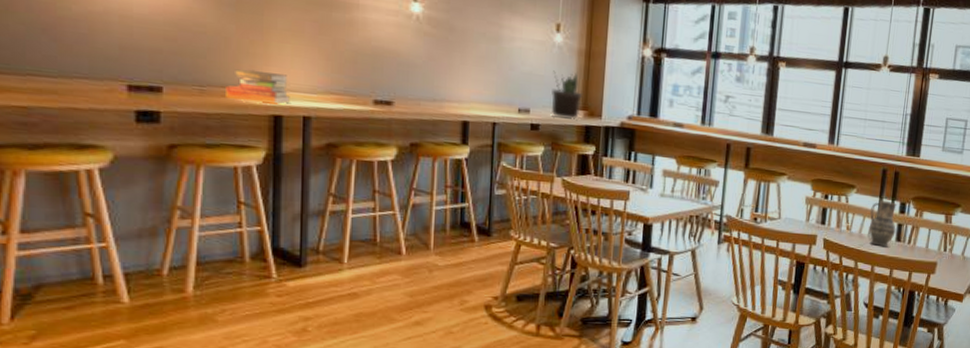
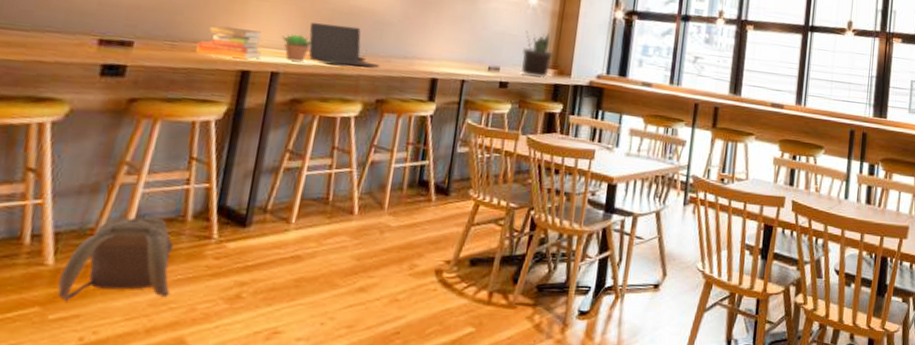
backpack: none [136,258,242,336] -> present [57,216,174,302]
succulent plant: none [309,77,339,106] -> present [282,34,312,62]
laptop: none [334,65,409,112] -> present [308,23,380,68]
vase: present [868,201,897,248] -> none [838,162,866,211]

